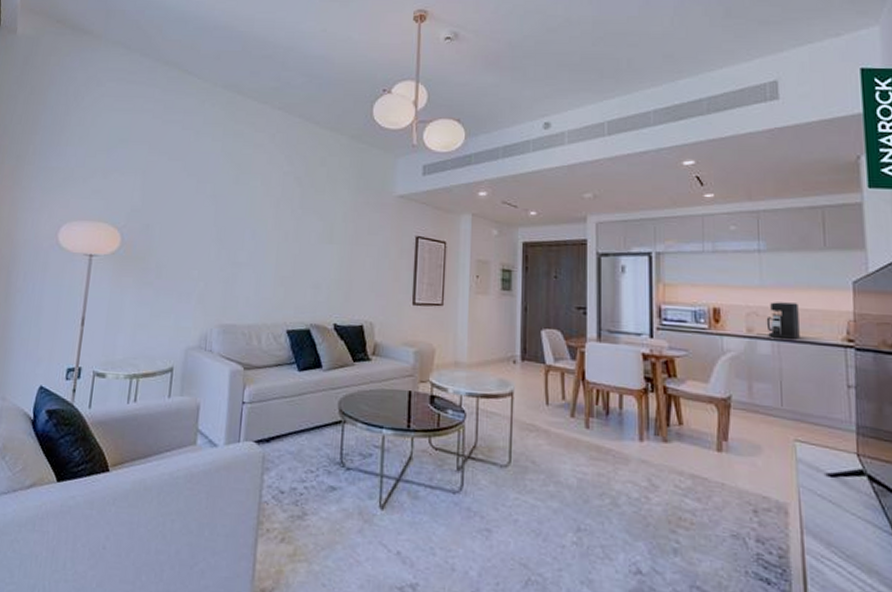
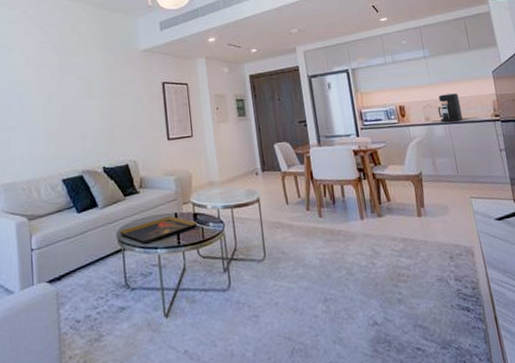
decorative tray: none [342,393,434,421] -> present [119,216,198,245]

